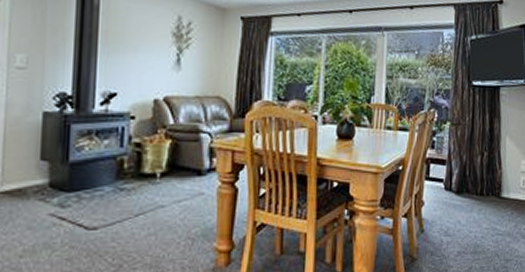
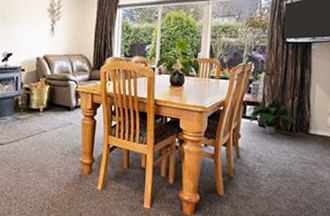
potted plant: none [431,151,492,200] -> present [247,96,301,135]

